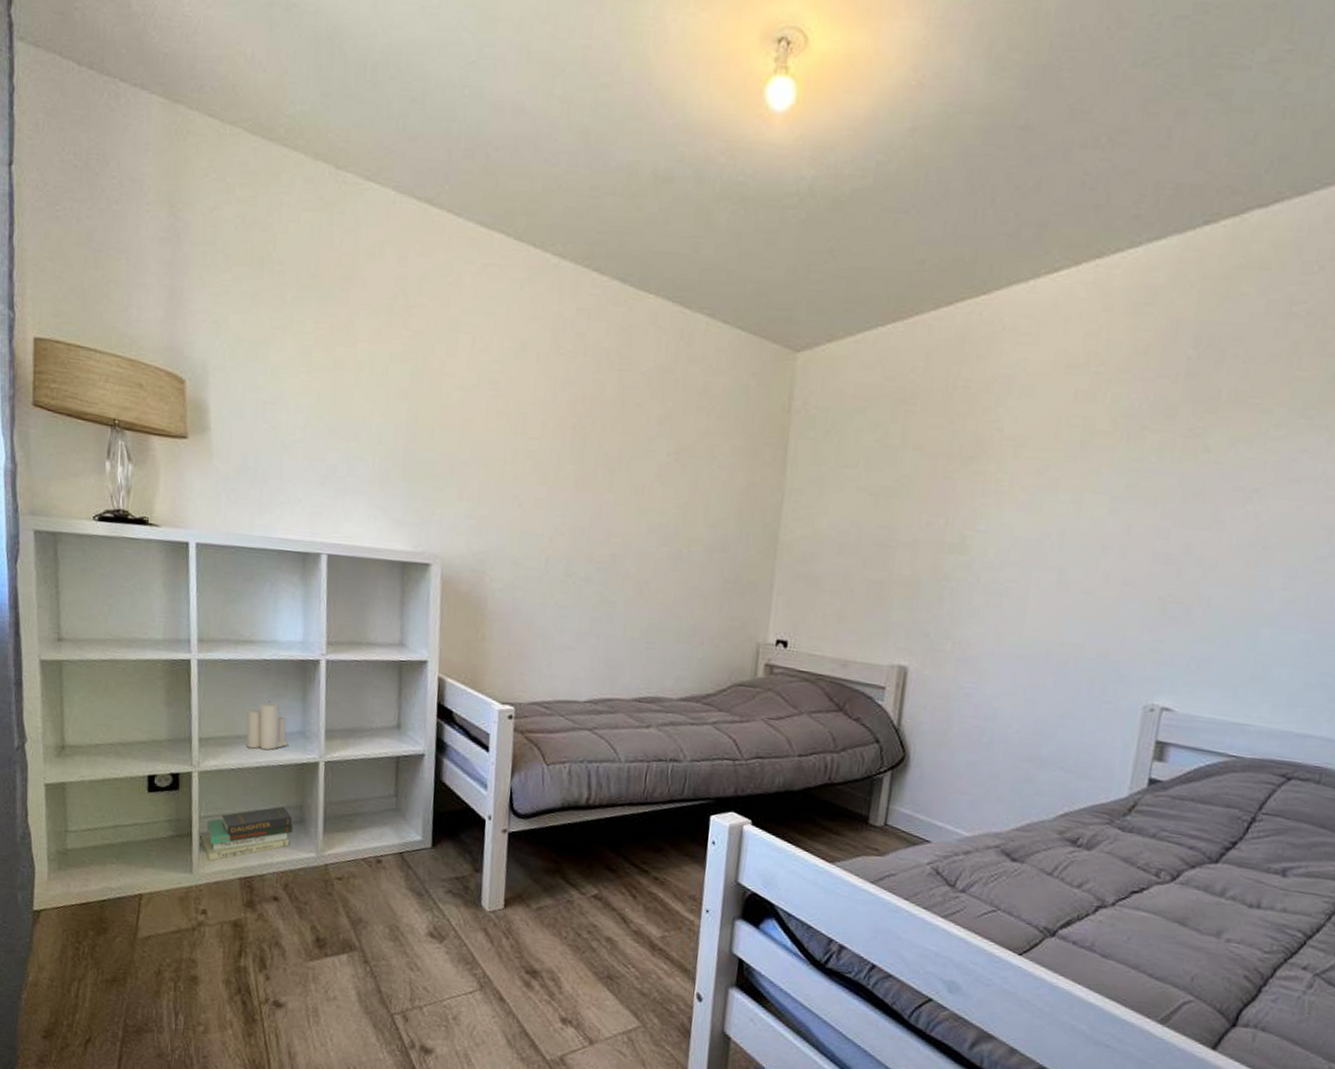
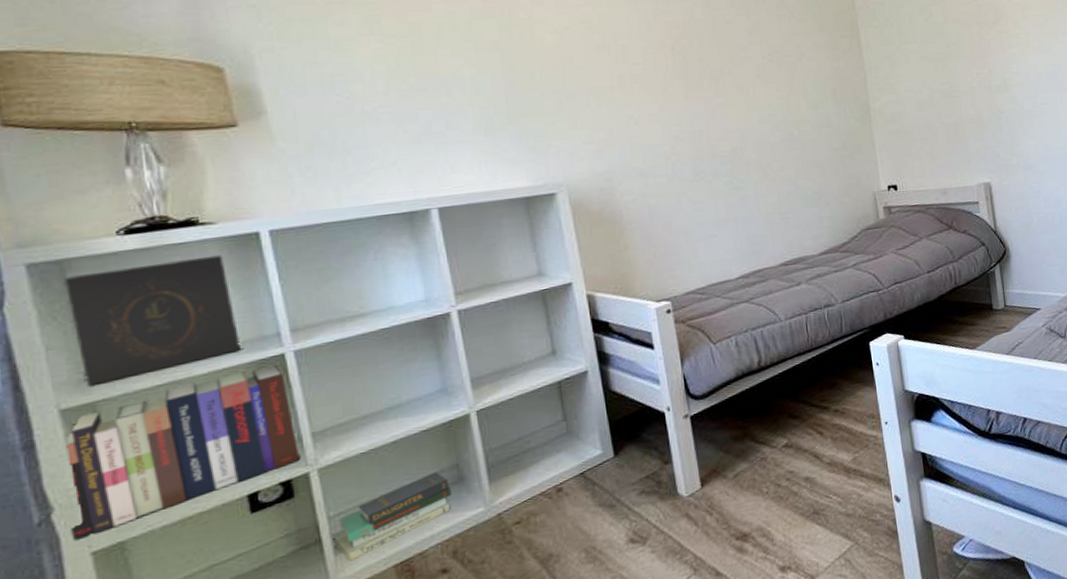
books: none [35,665,188,770] -> present [65,365,300,541]
decorative box: none [56,548,162,648] -> present [65,254,241,386]
candle: present [245,701,288,751] -> none [369,369,429,425]

